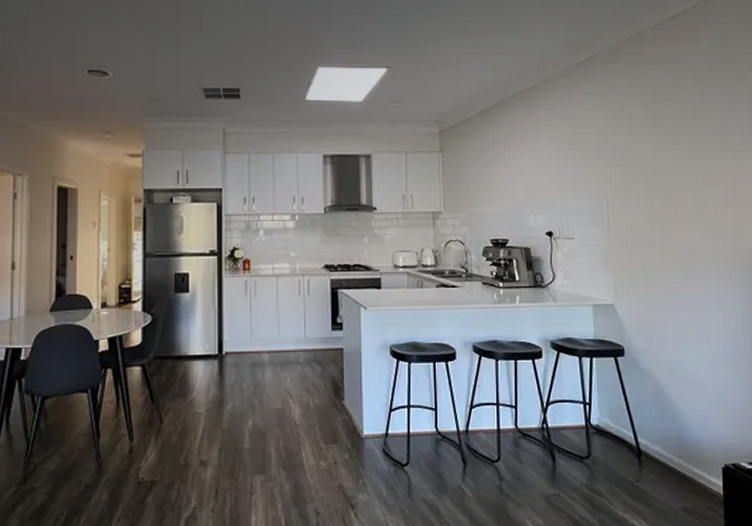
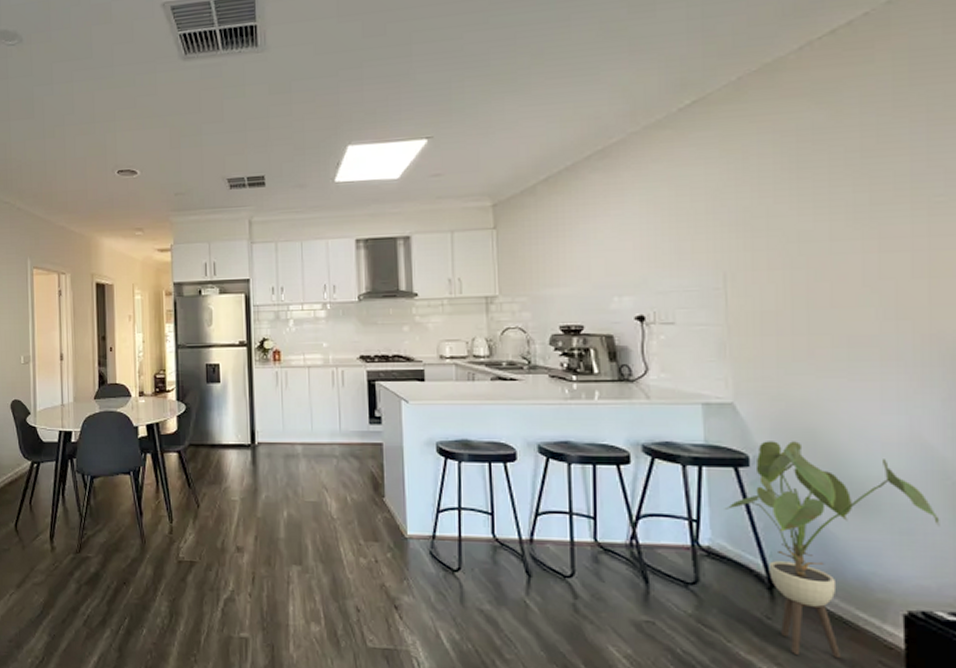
house plant: none [608,334,742,510] -> present [724,441,940,659]

